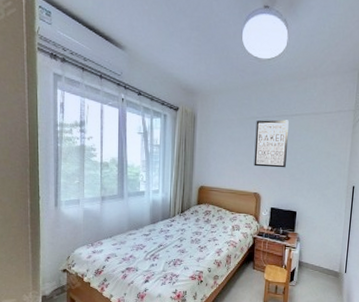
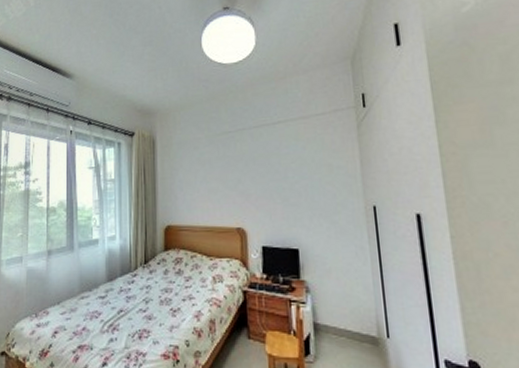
wall art: present [254,119,289,168] -> none [229,130,275,193]

